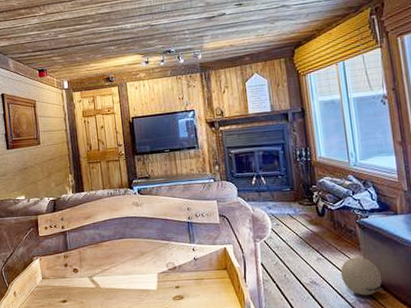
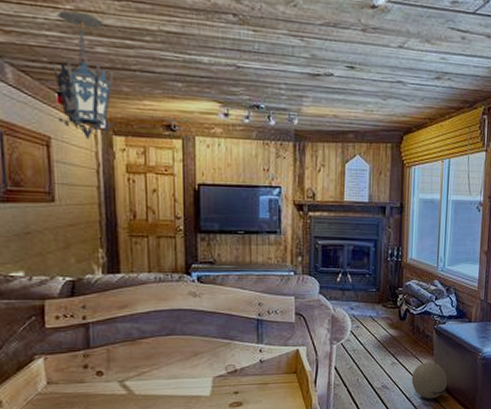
hanging lantern: none [34,14,73,99] -> present [52,11,115,140]

